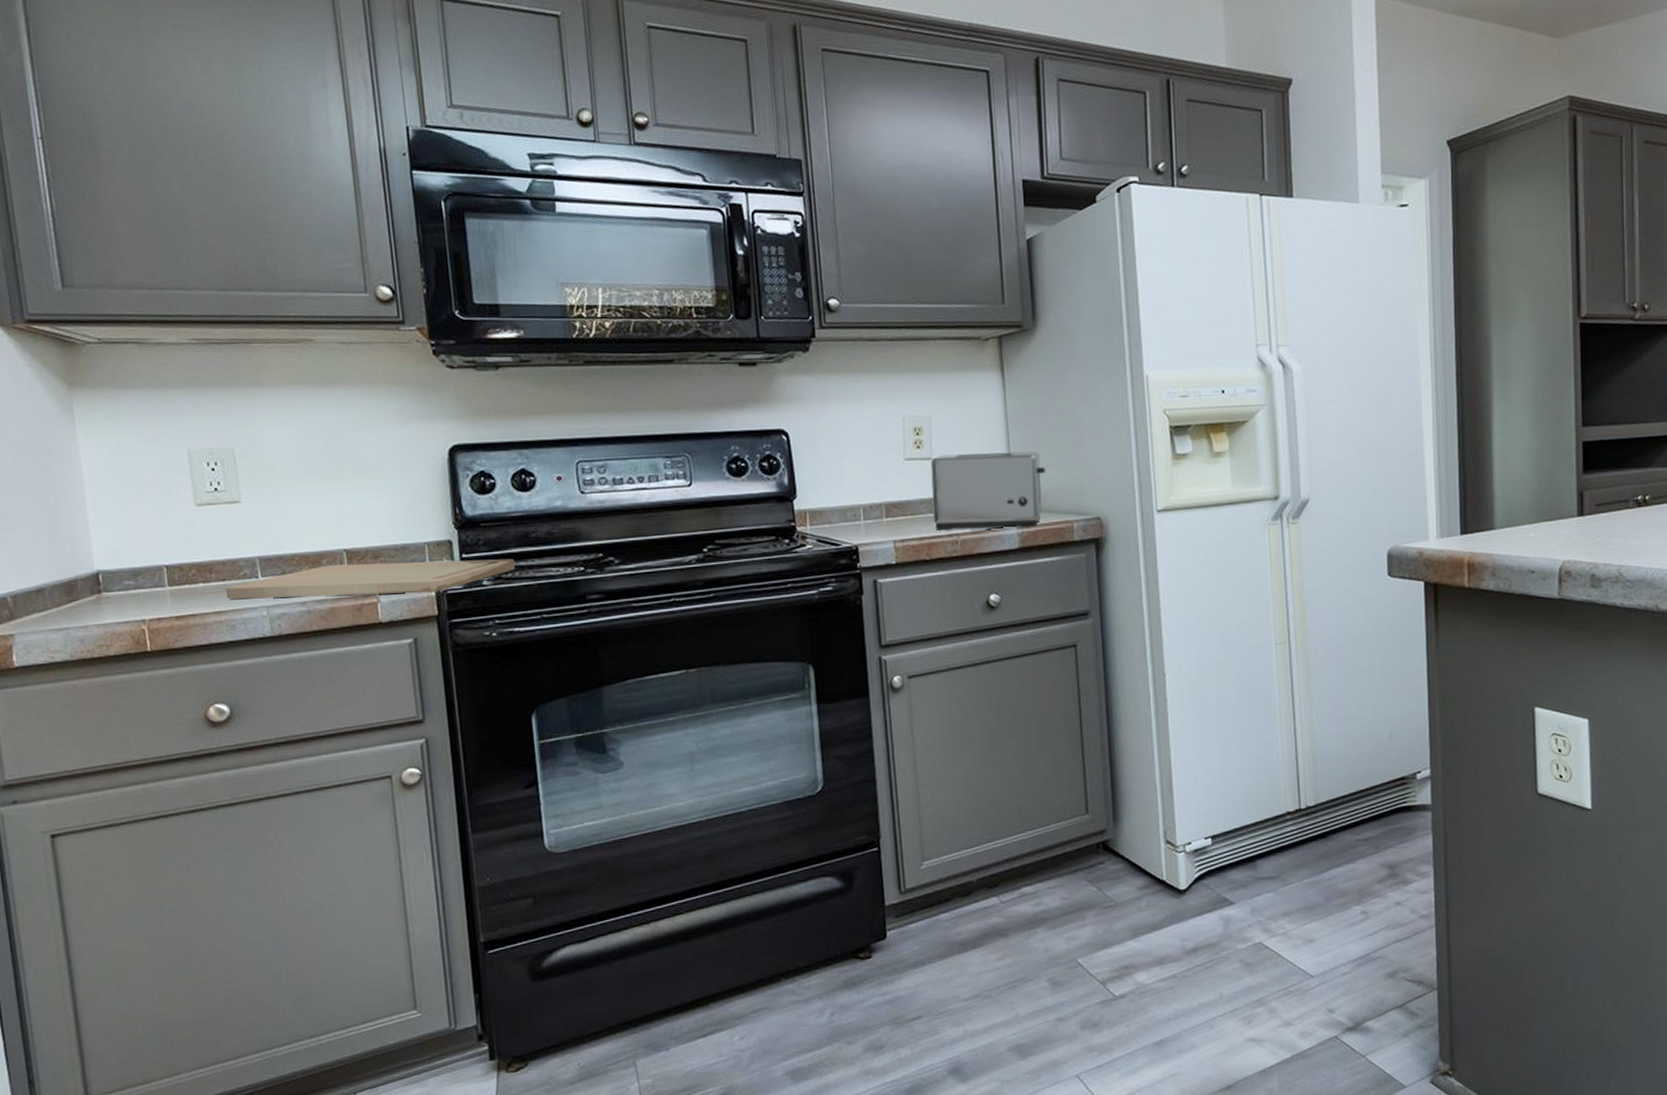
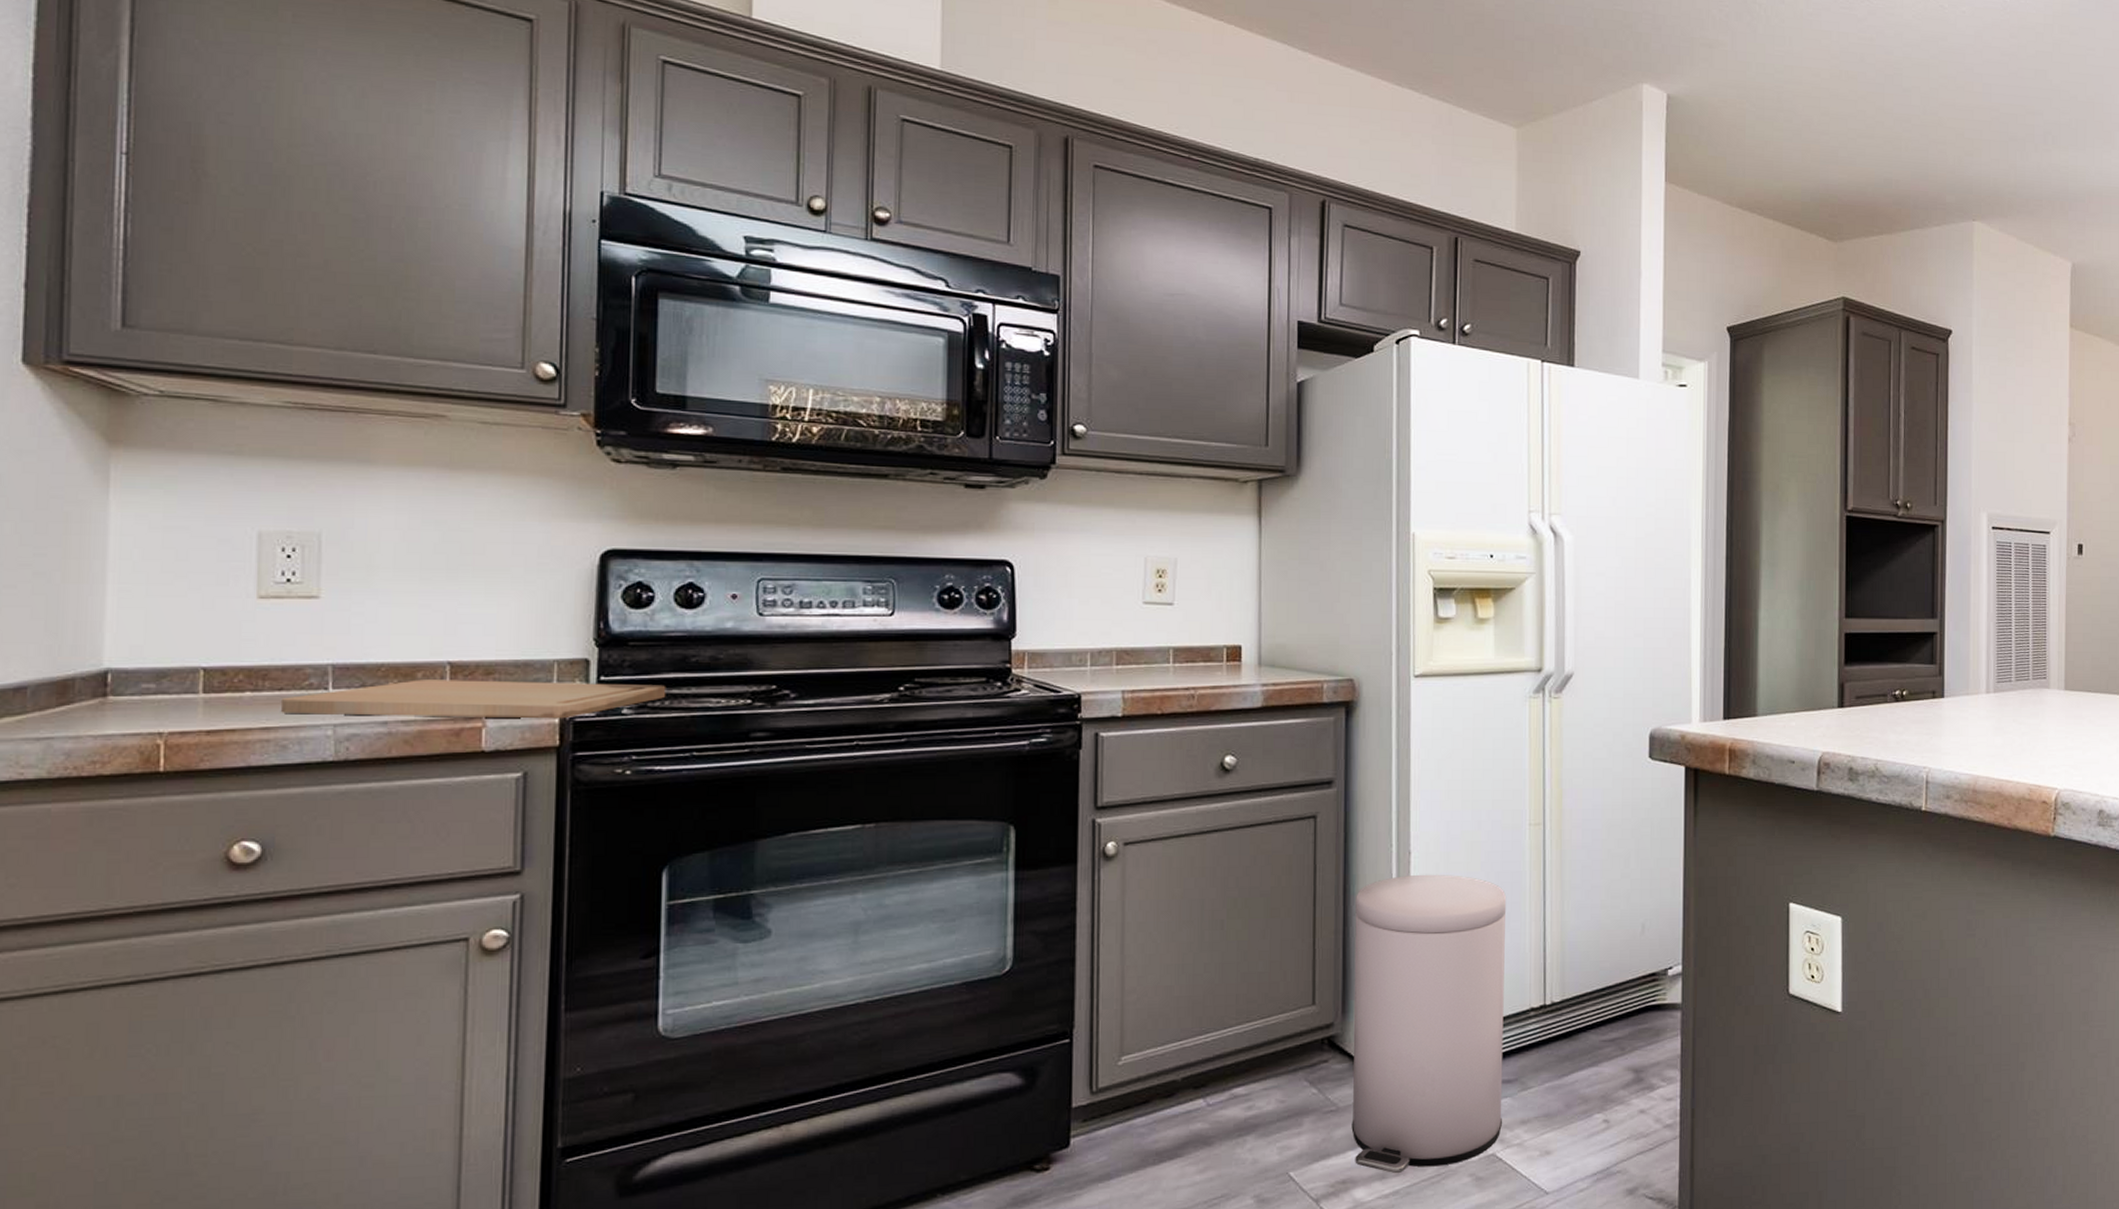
toaster: present [930,451,1046,531] -> none [1169,600,1299,686]
pedal bin: none [1118,693,1267,960] -> present [1351,874,1507,1174]

